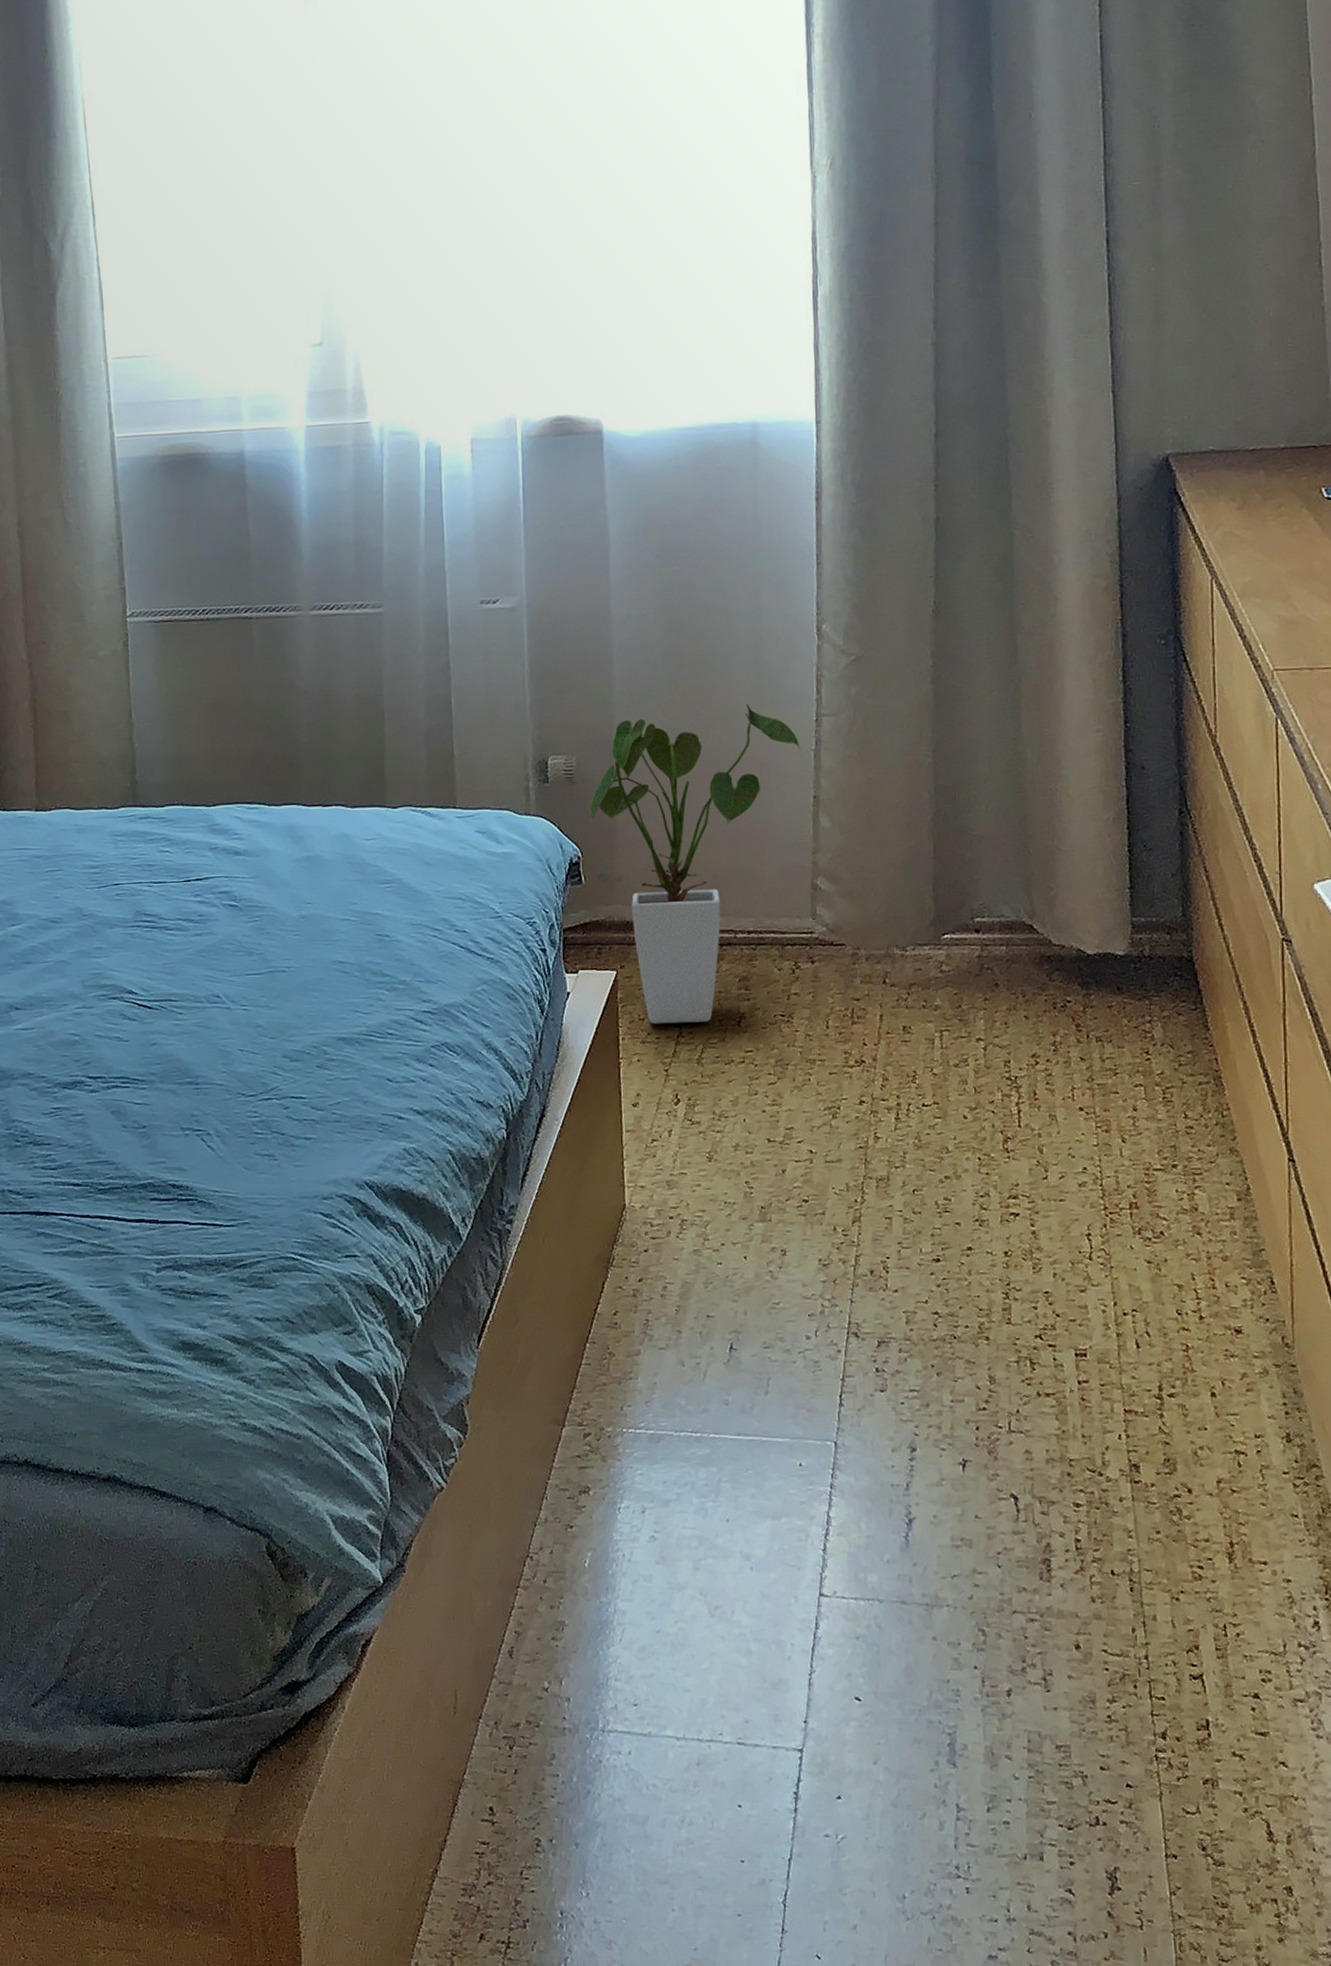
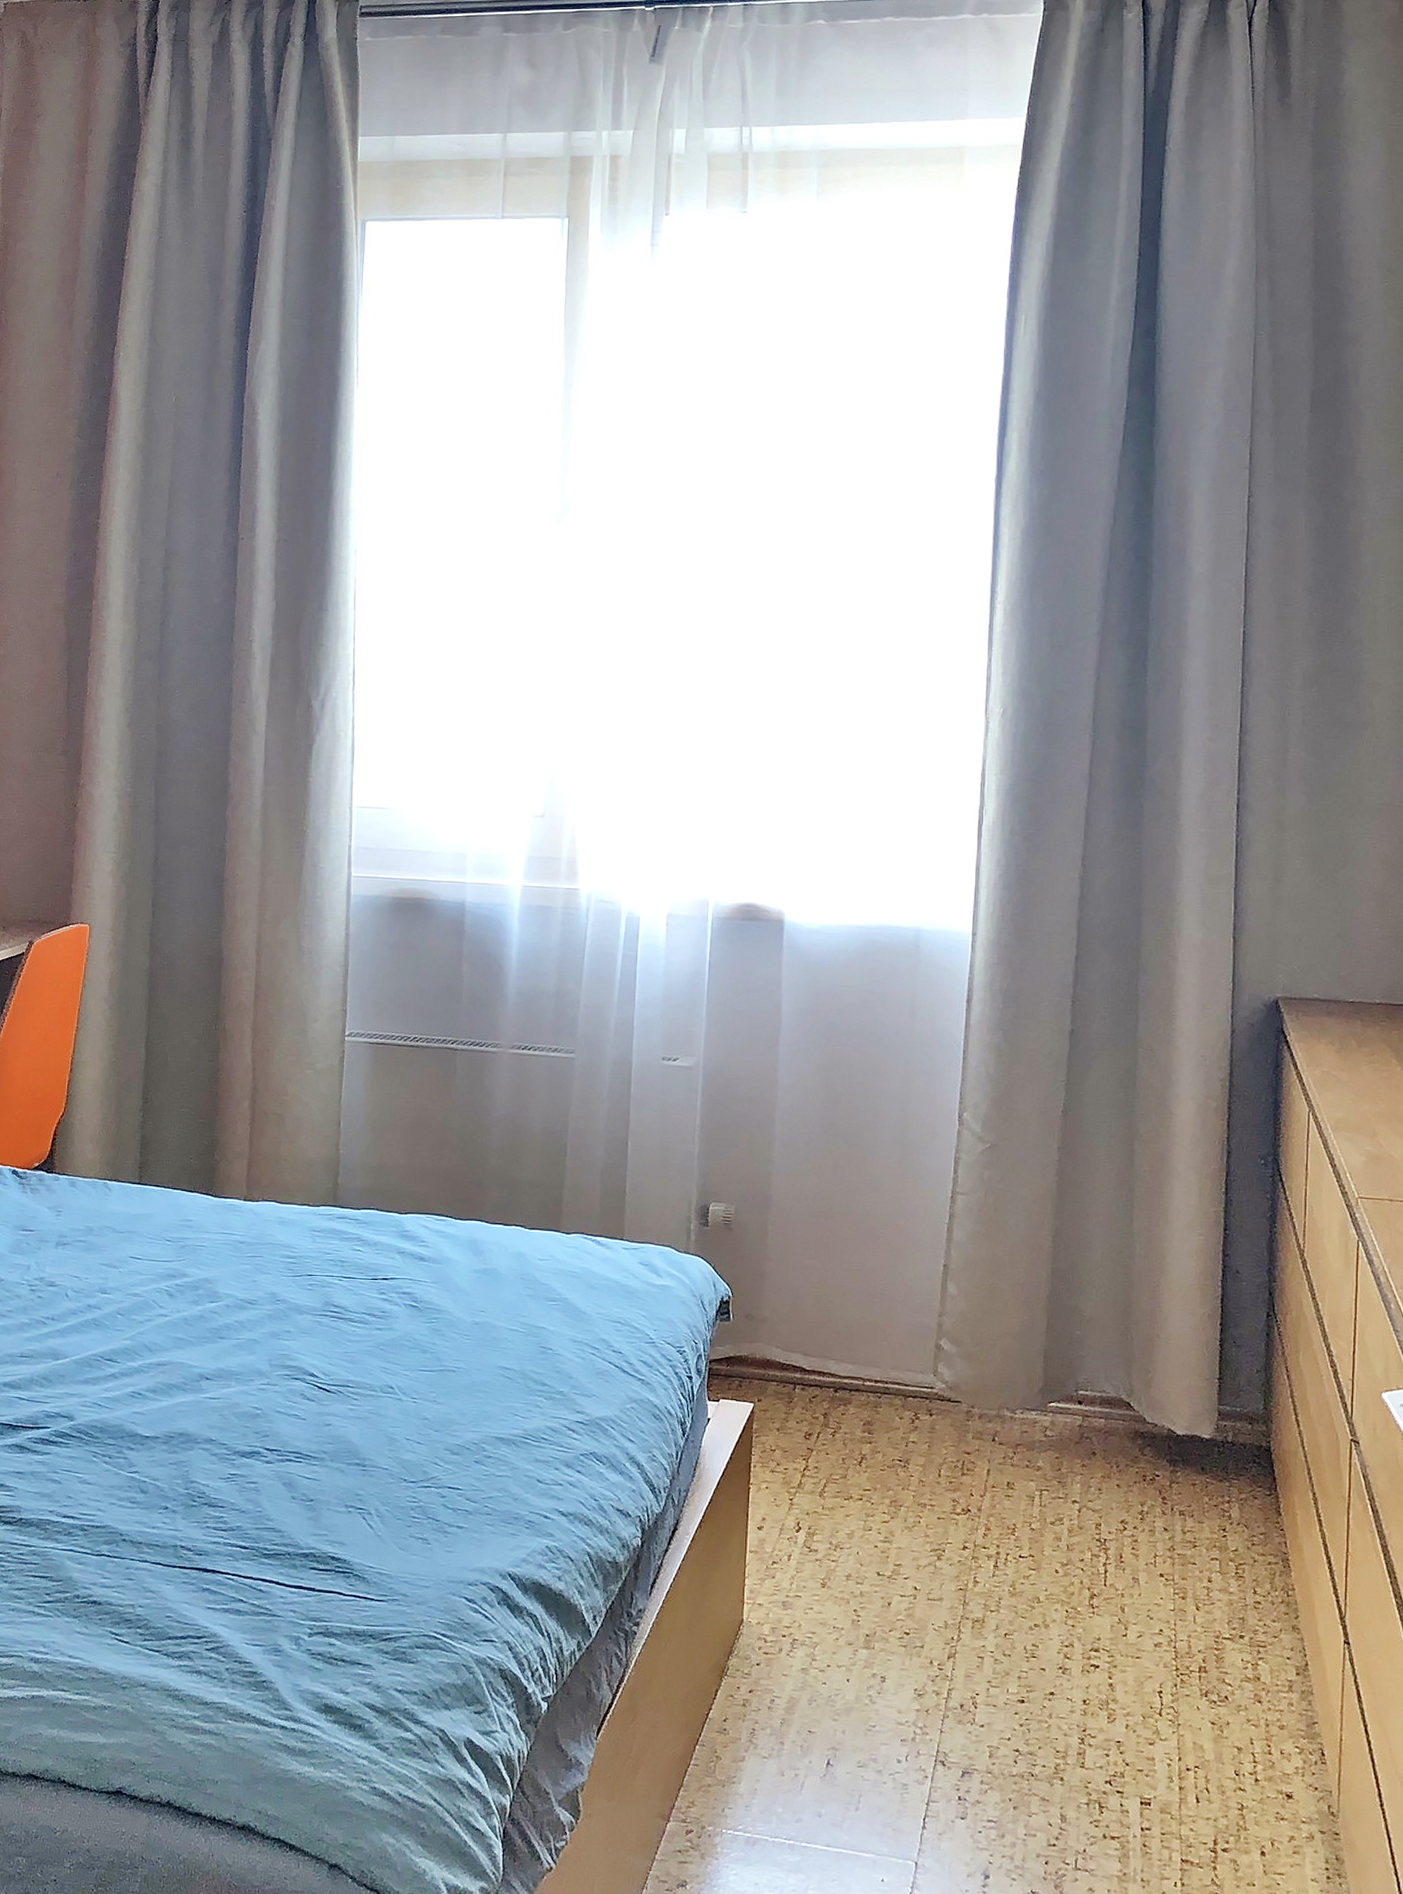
house plant: present [588,704,802,1025] -> none [740,1176,937,1459]

